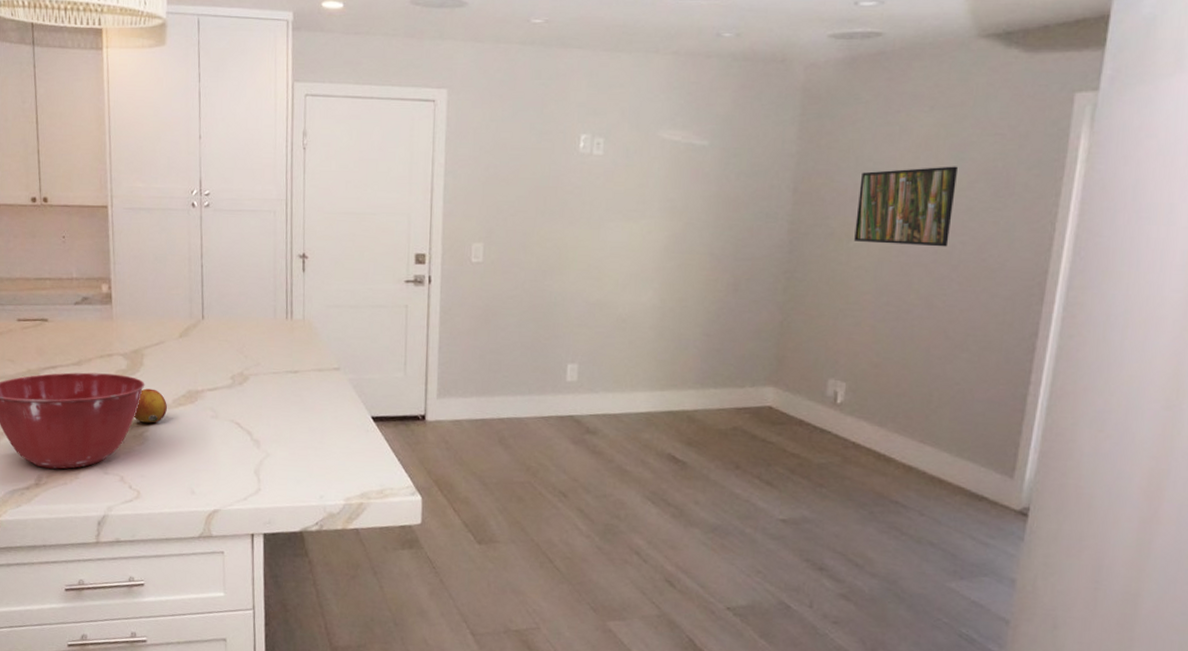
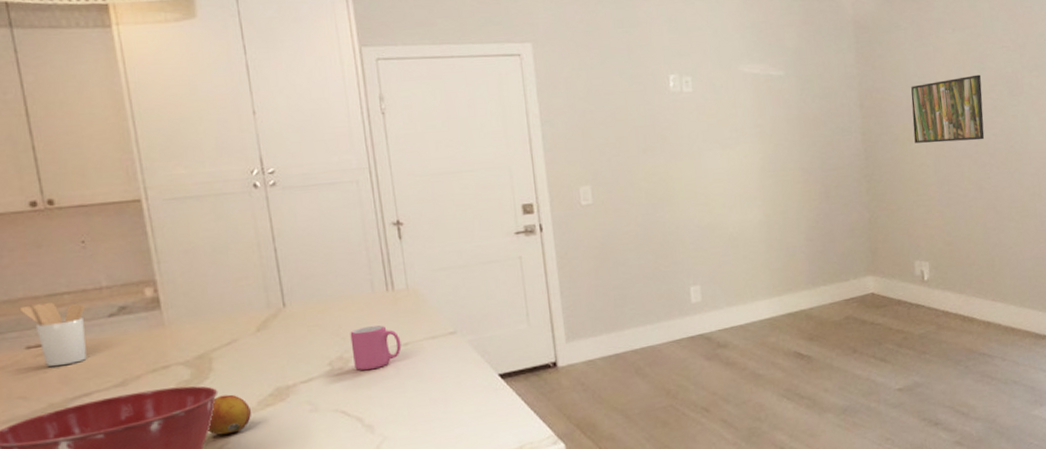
utensil holder: none [17,284,60,340] -> present [20,302,87,367]
mug: none [251,349,292,390] -> present [350,325,402,371]

